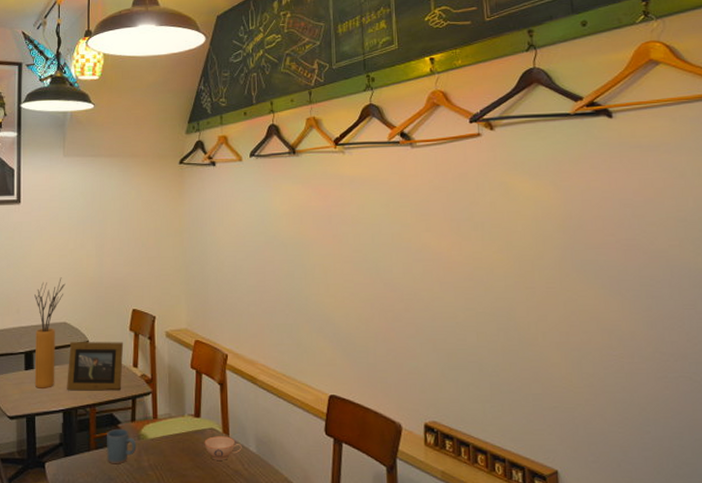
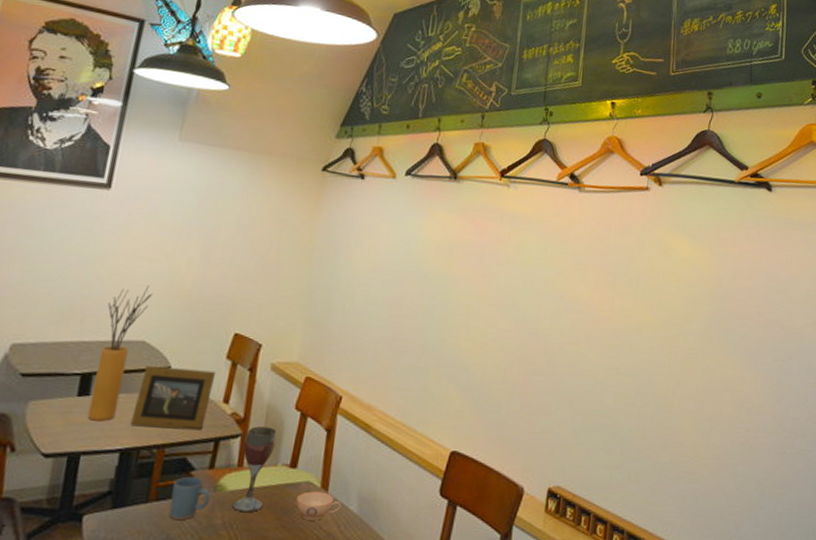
cup: none [155,385,180,456] -> present [232,426,278,513]

